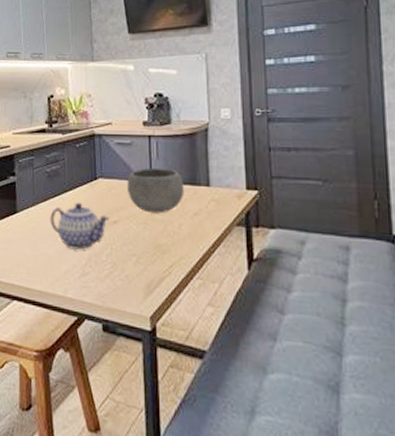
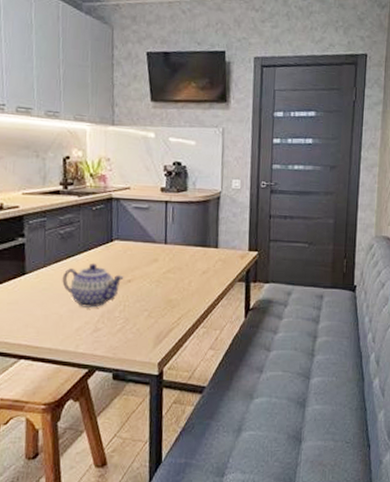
bowl: present [126,167,184,214] -> none [142,231,196,272]

